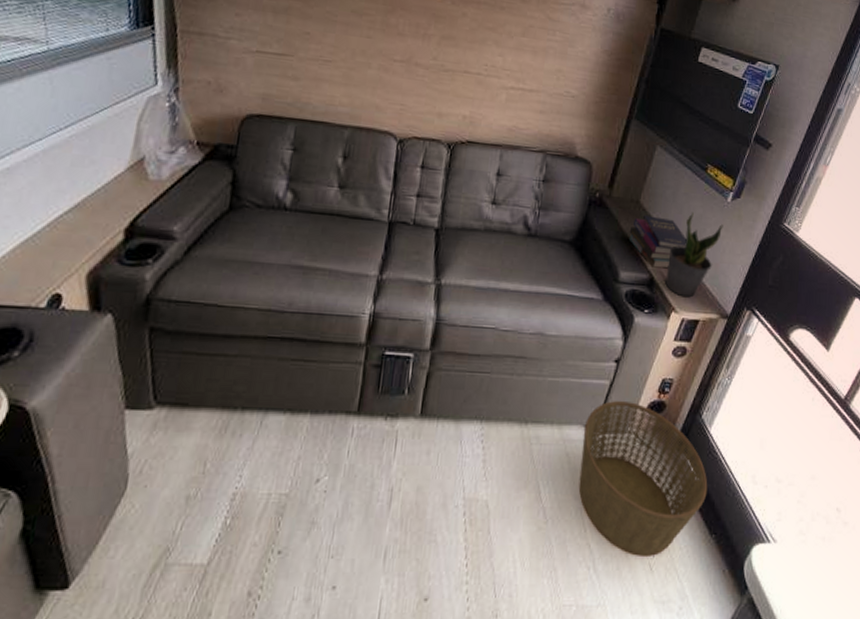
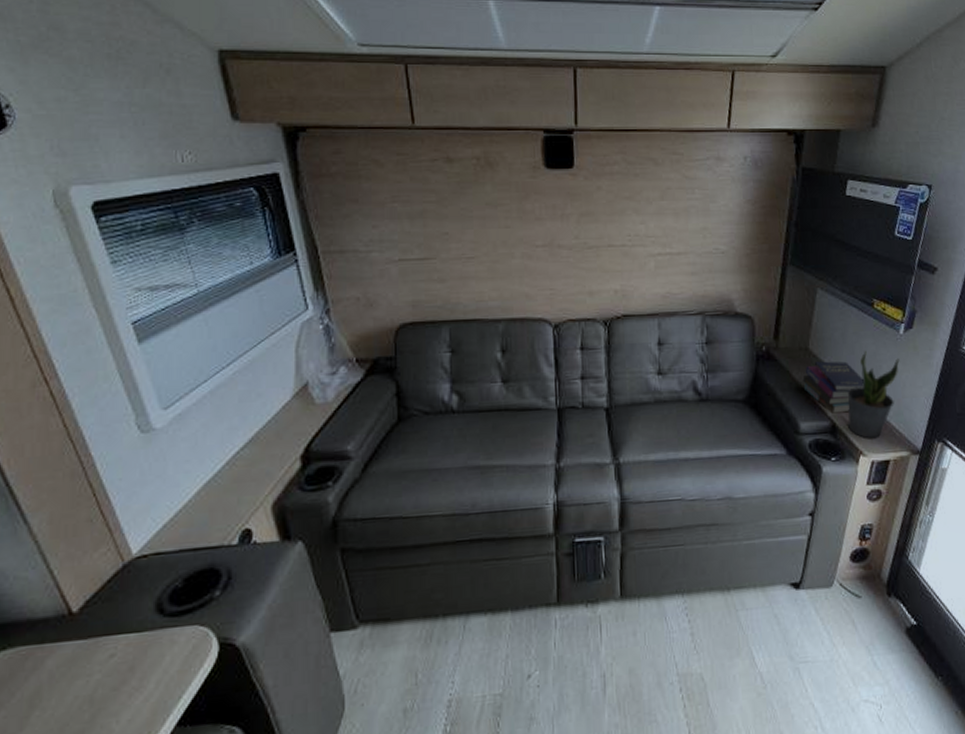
basket: present [579,401,708,556] -> none [788,553,927,709]

